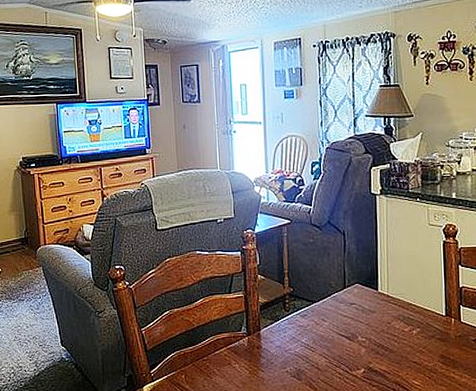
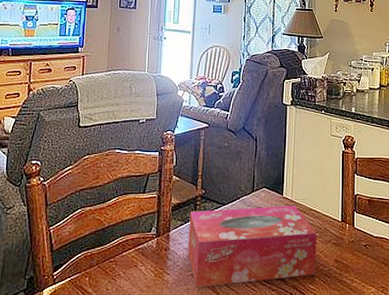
tissue box: none [279,300,420,383] -> present [188,205,317,287]

